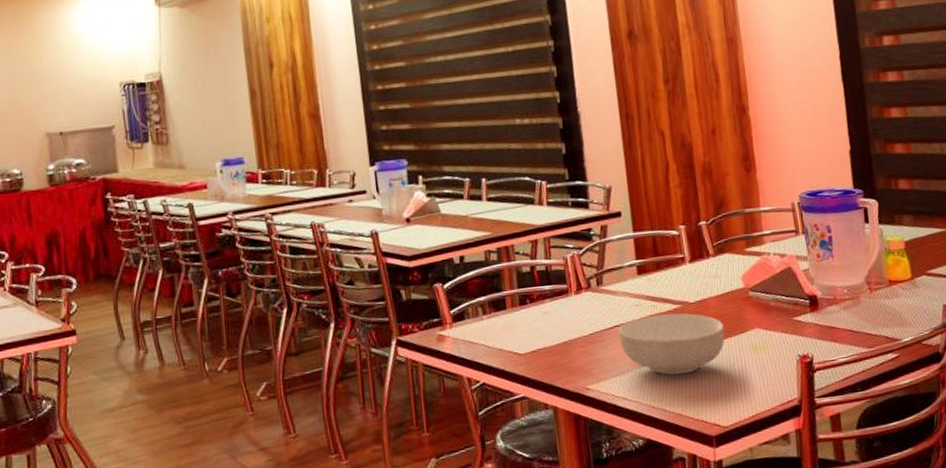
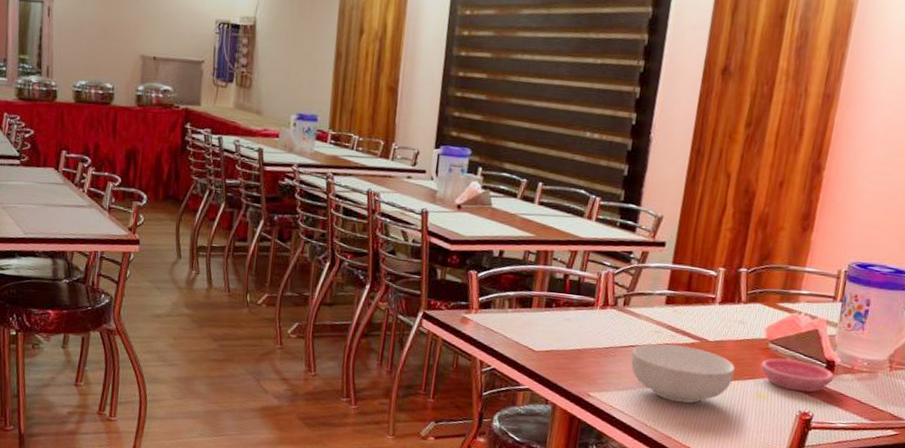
saucer: none [747,302,821,335] -> present [760,358,835,392]

